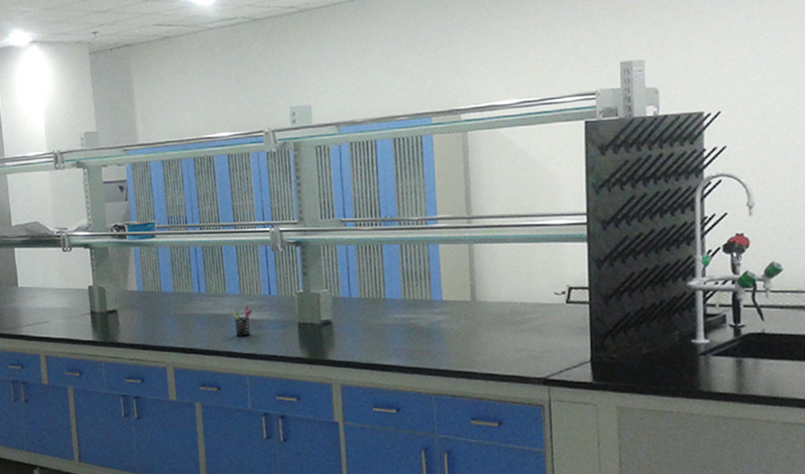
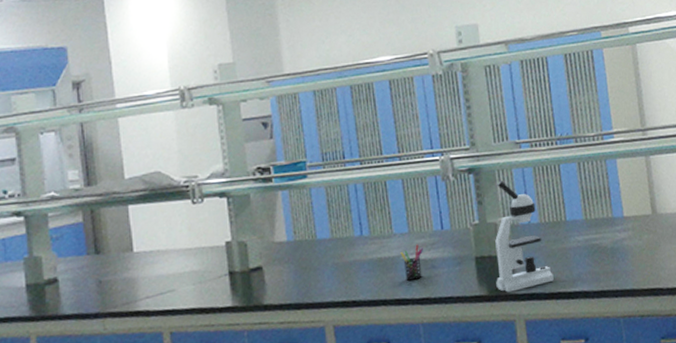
microscope: none [316,254,370,358] -> present [495,180,554,293]

